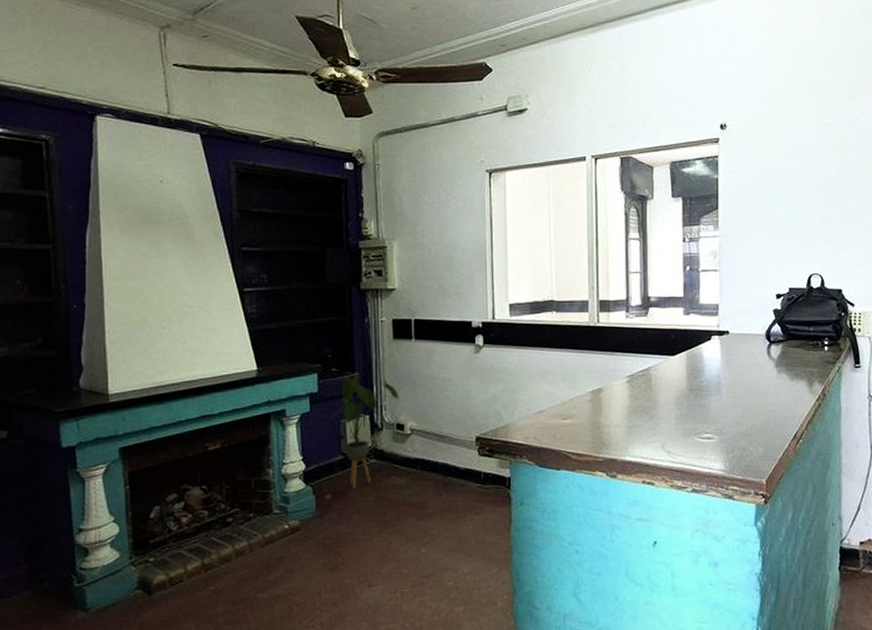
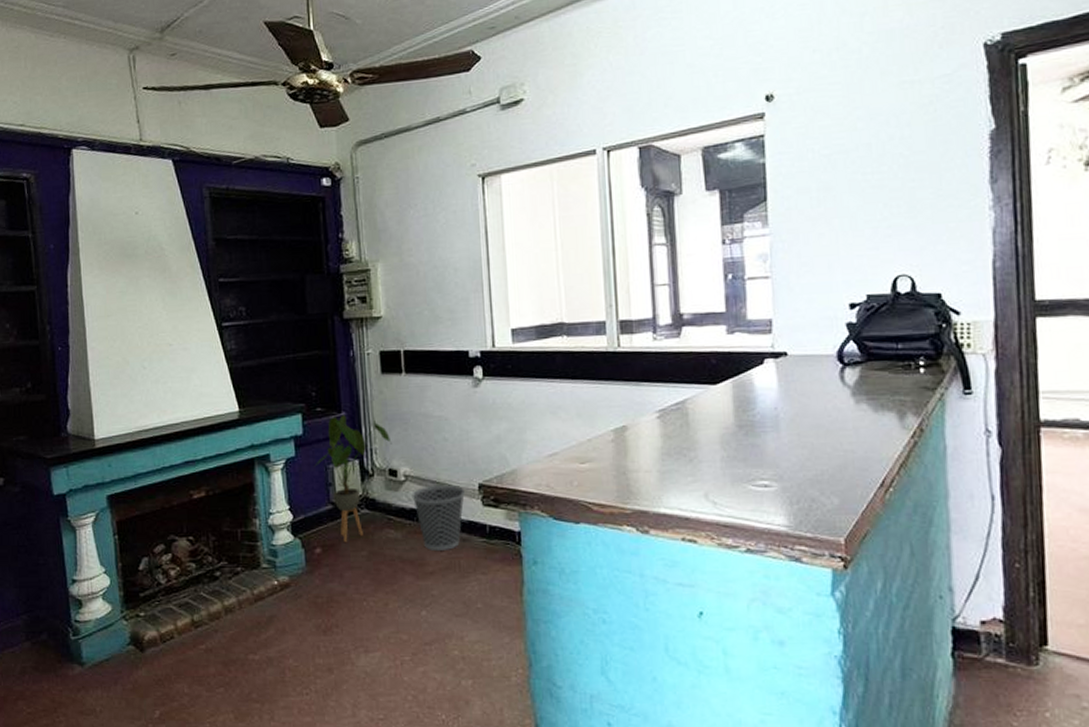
wastebasket: none [416,437,463,495] -> present [412,484,465,550]

